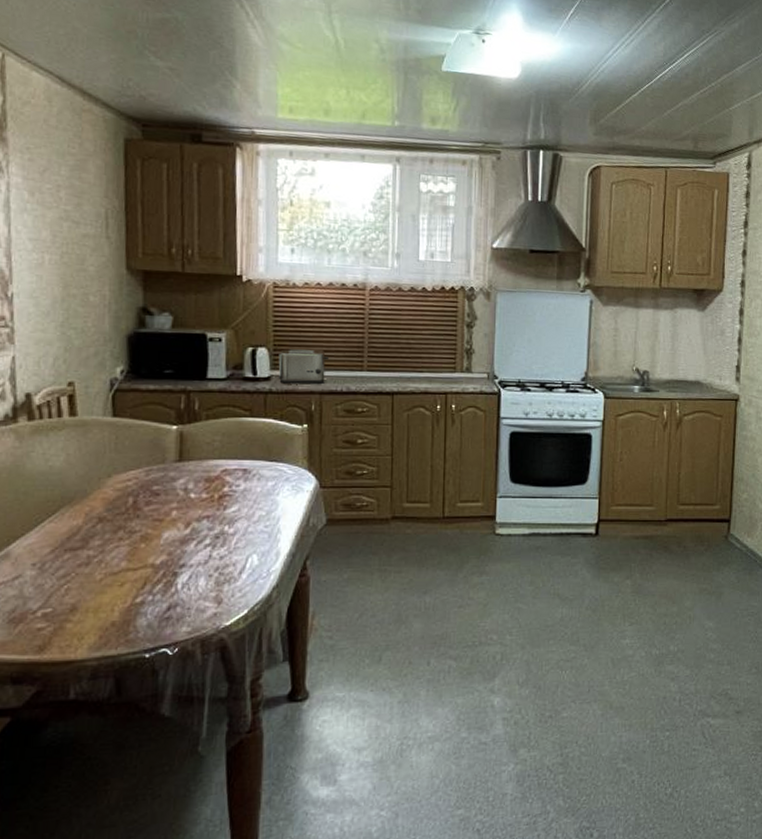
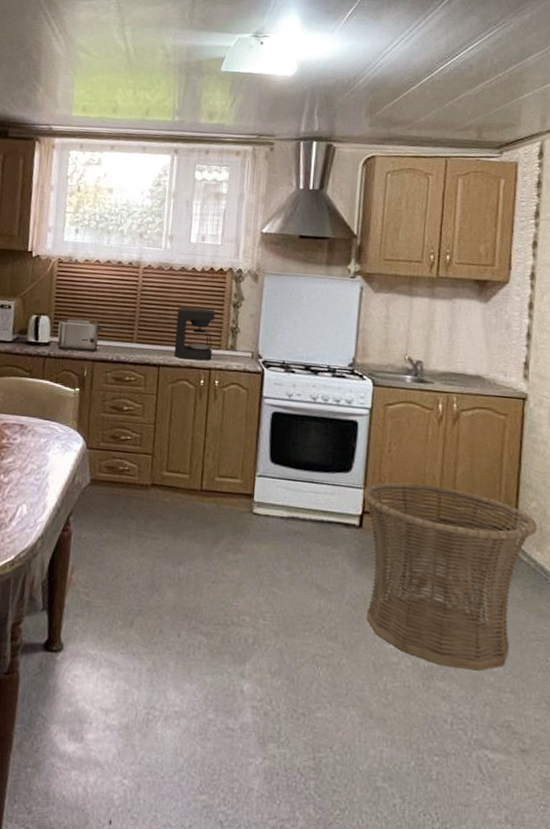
coffee maker: none [407,329,449,386] -> present [174,306,215,361]
basket: none [597,487,748,652] -> present [362,481,537,671]

